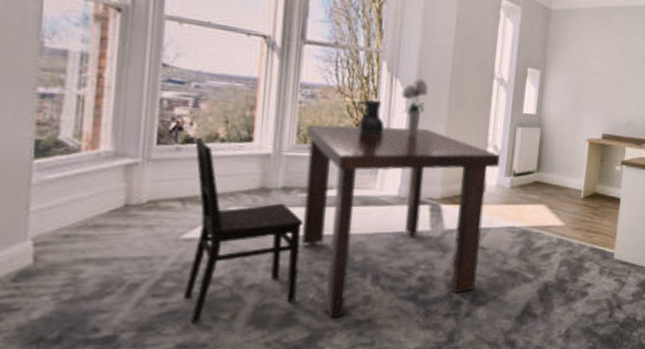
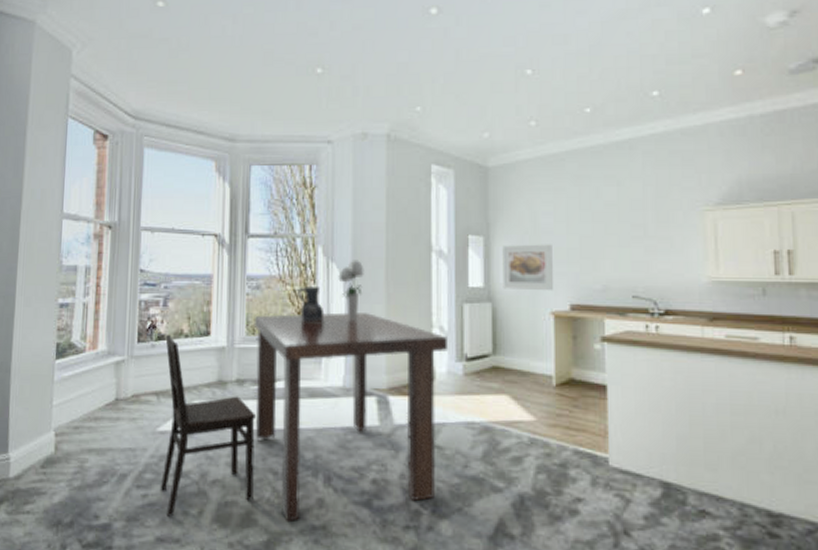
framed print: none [551,80,595,122] -> present [502,244,553,291]

